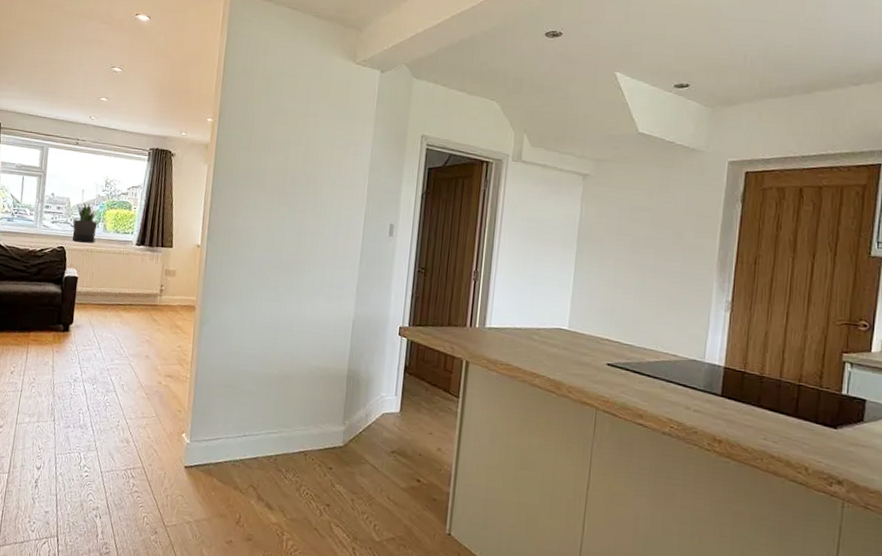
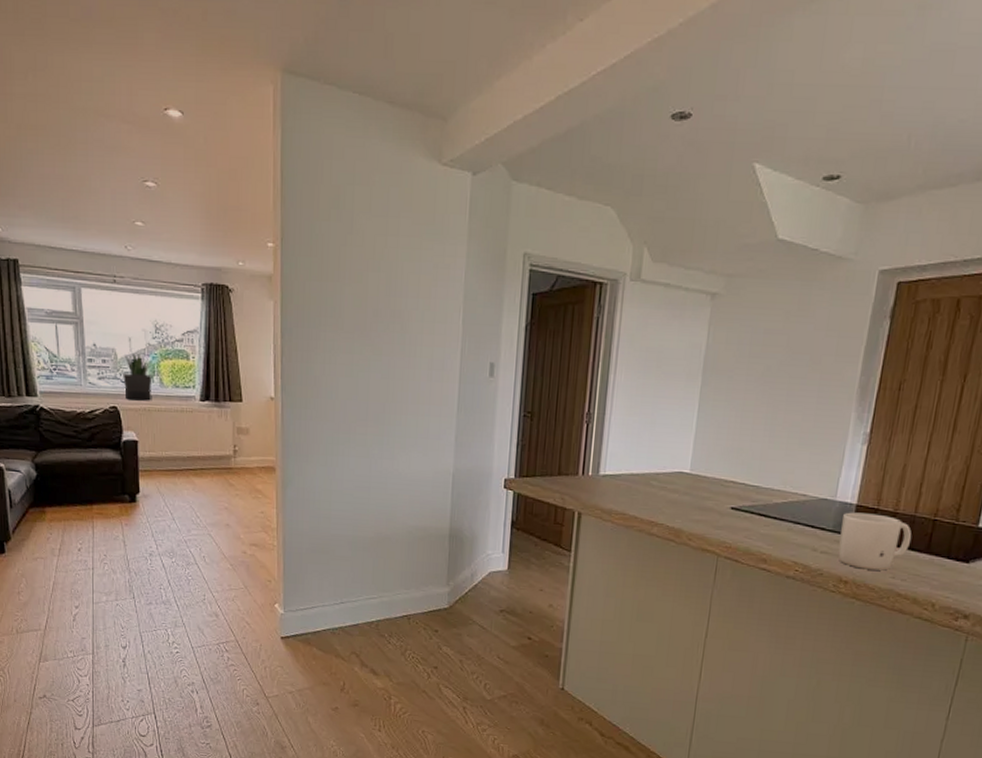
mug: none [710,373,780,432] -> present [838,512,912,571]

